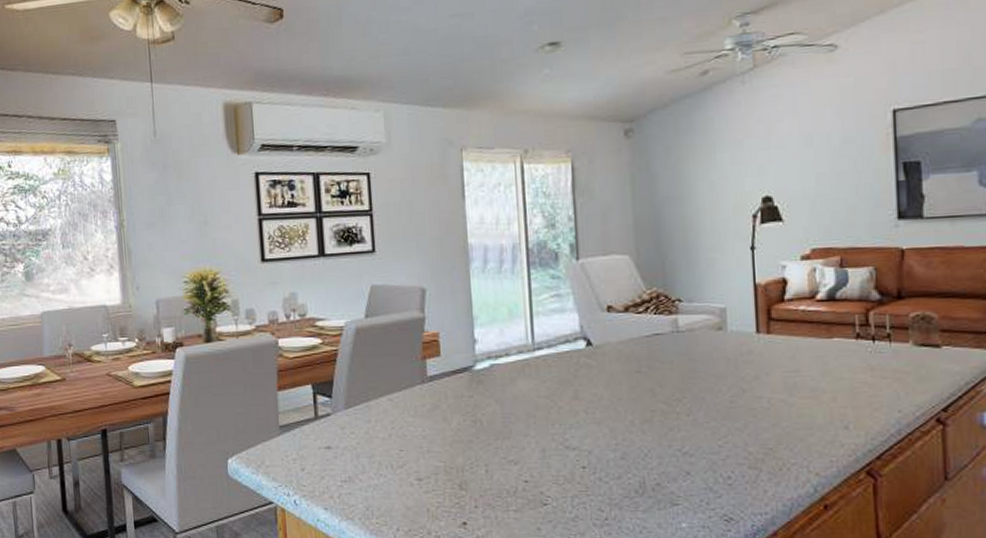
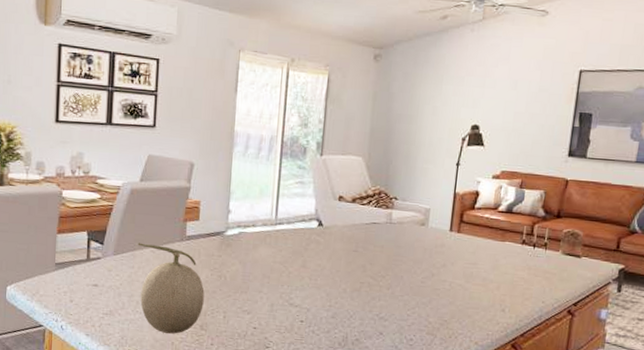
fruit: none [371,391,460,498] -> present [137,242,205,334]

